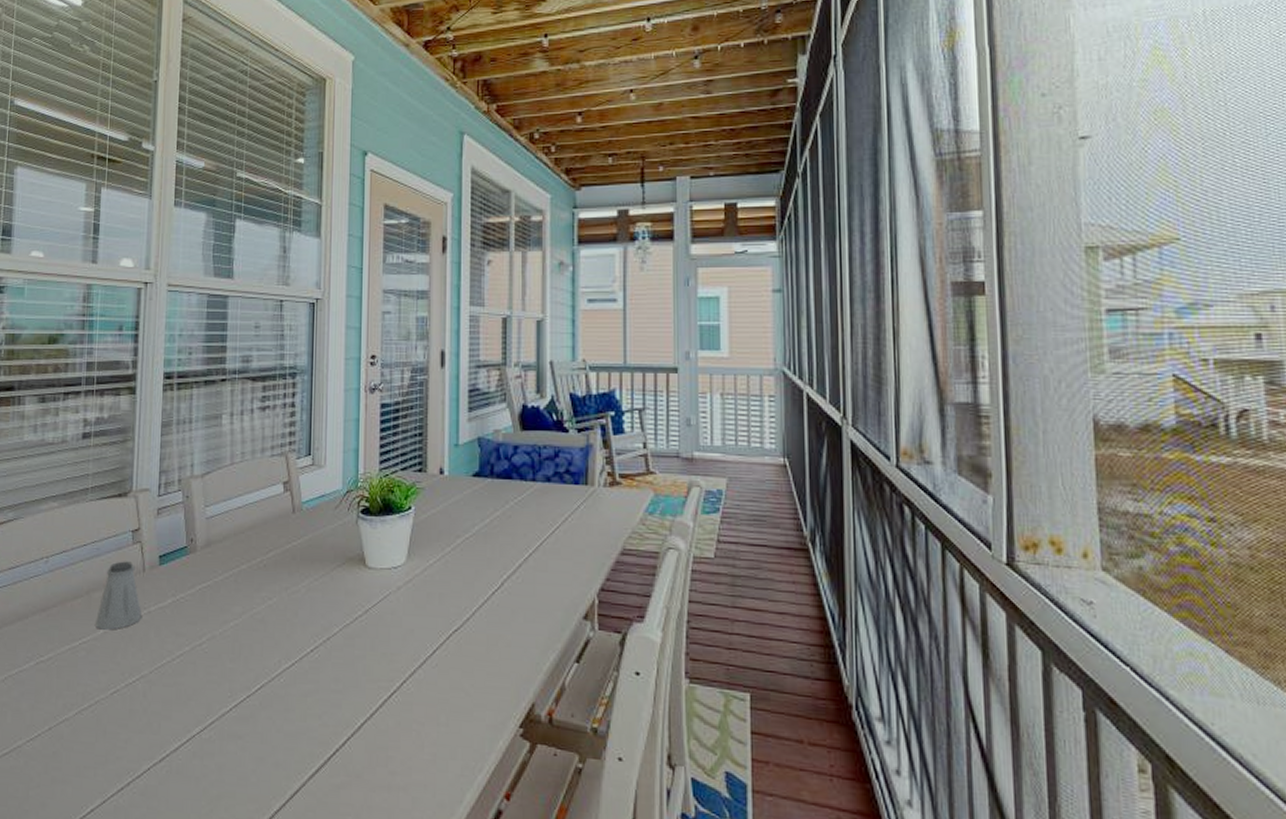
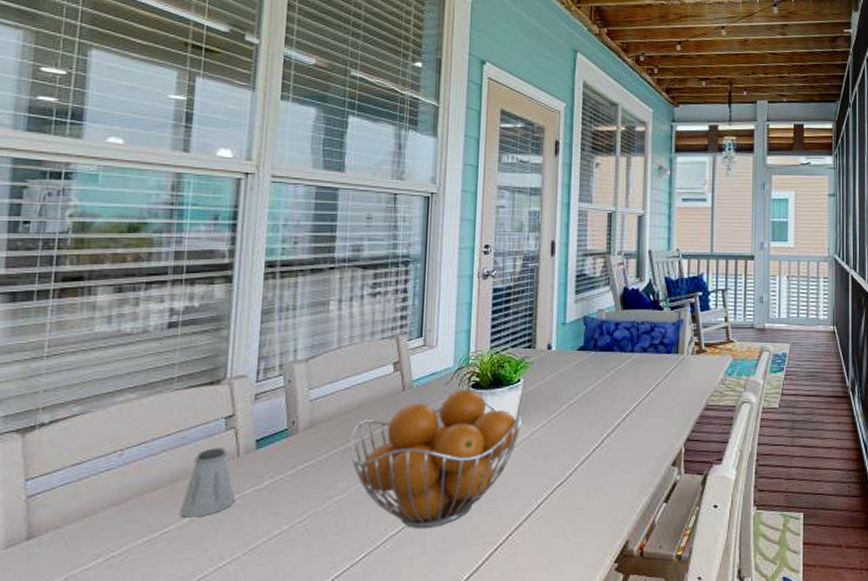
fruit basket: none [243,514,415,664] -> present [349,389,523,528]

